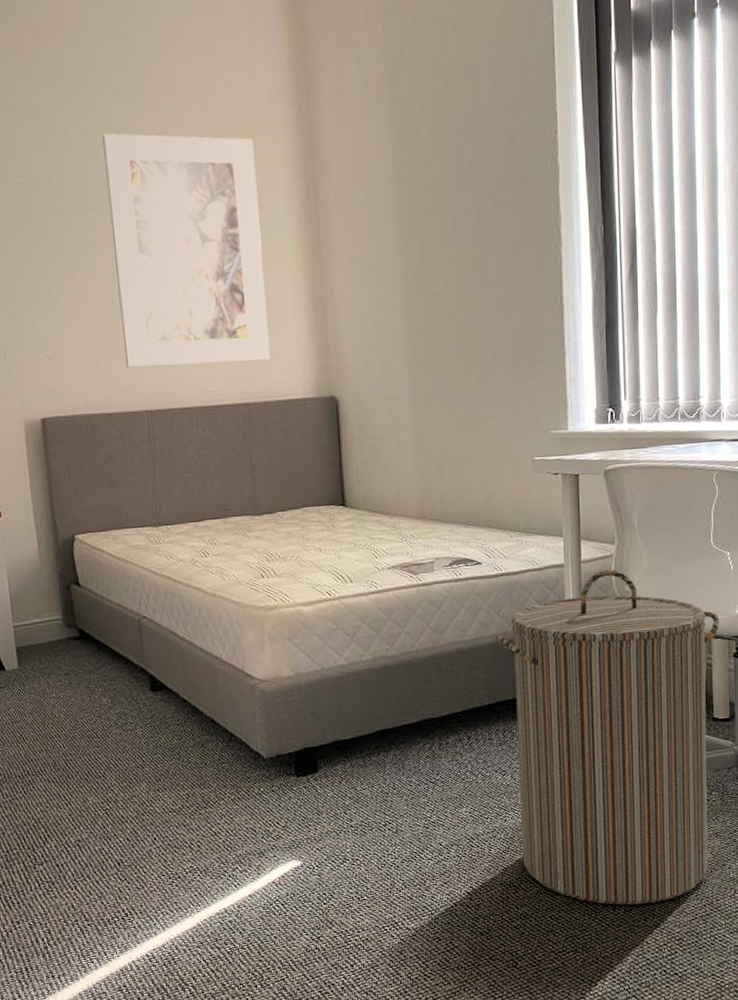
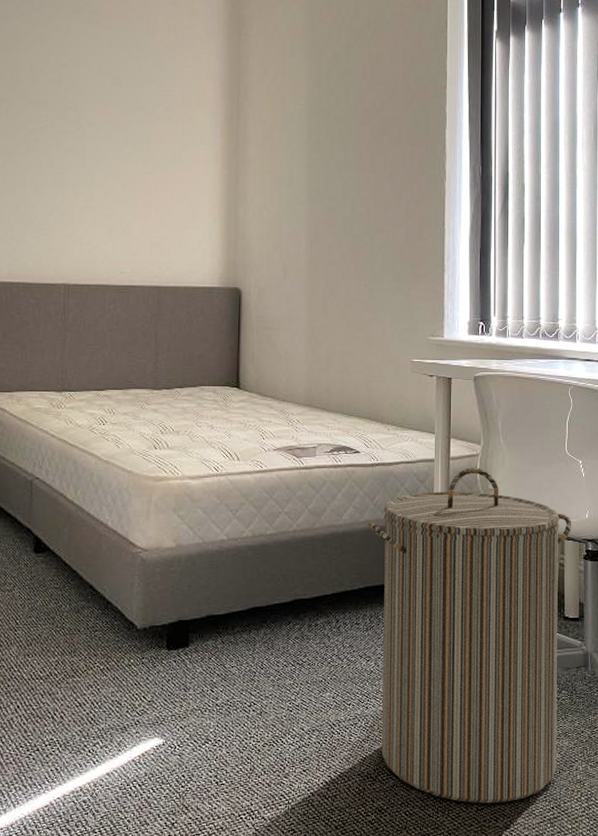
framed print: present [102,133,270,368] -> none [50,43,188,250]

